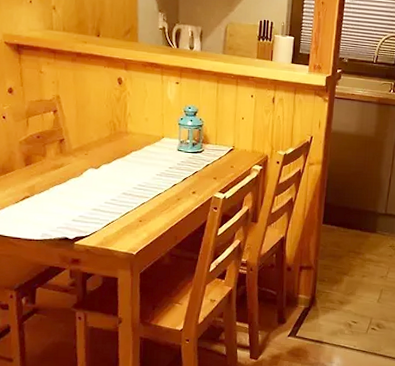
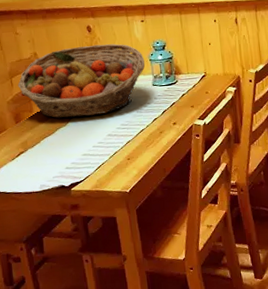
fruit basket: none [34,97,174,171] -> present [18,44,145,119]

